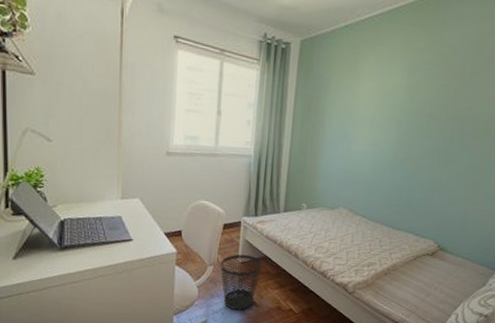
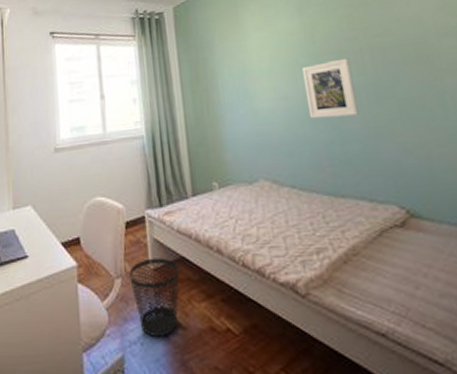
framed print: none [392,122,436,170] -> present [301,58,359,119]

